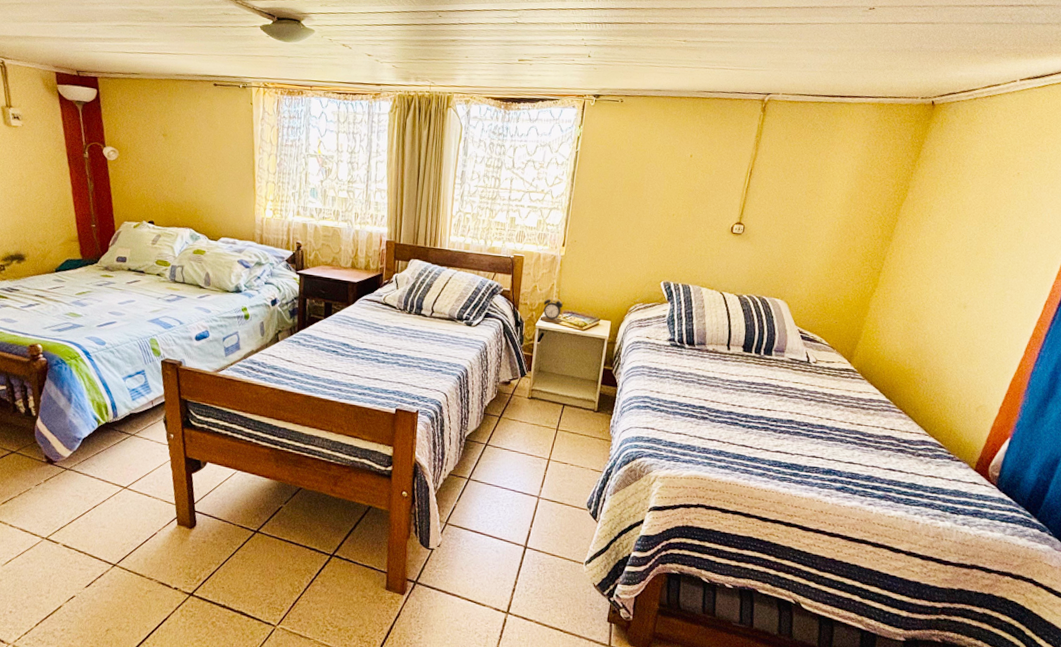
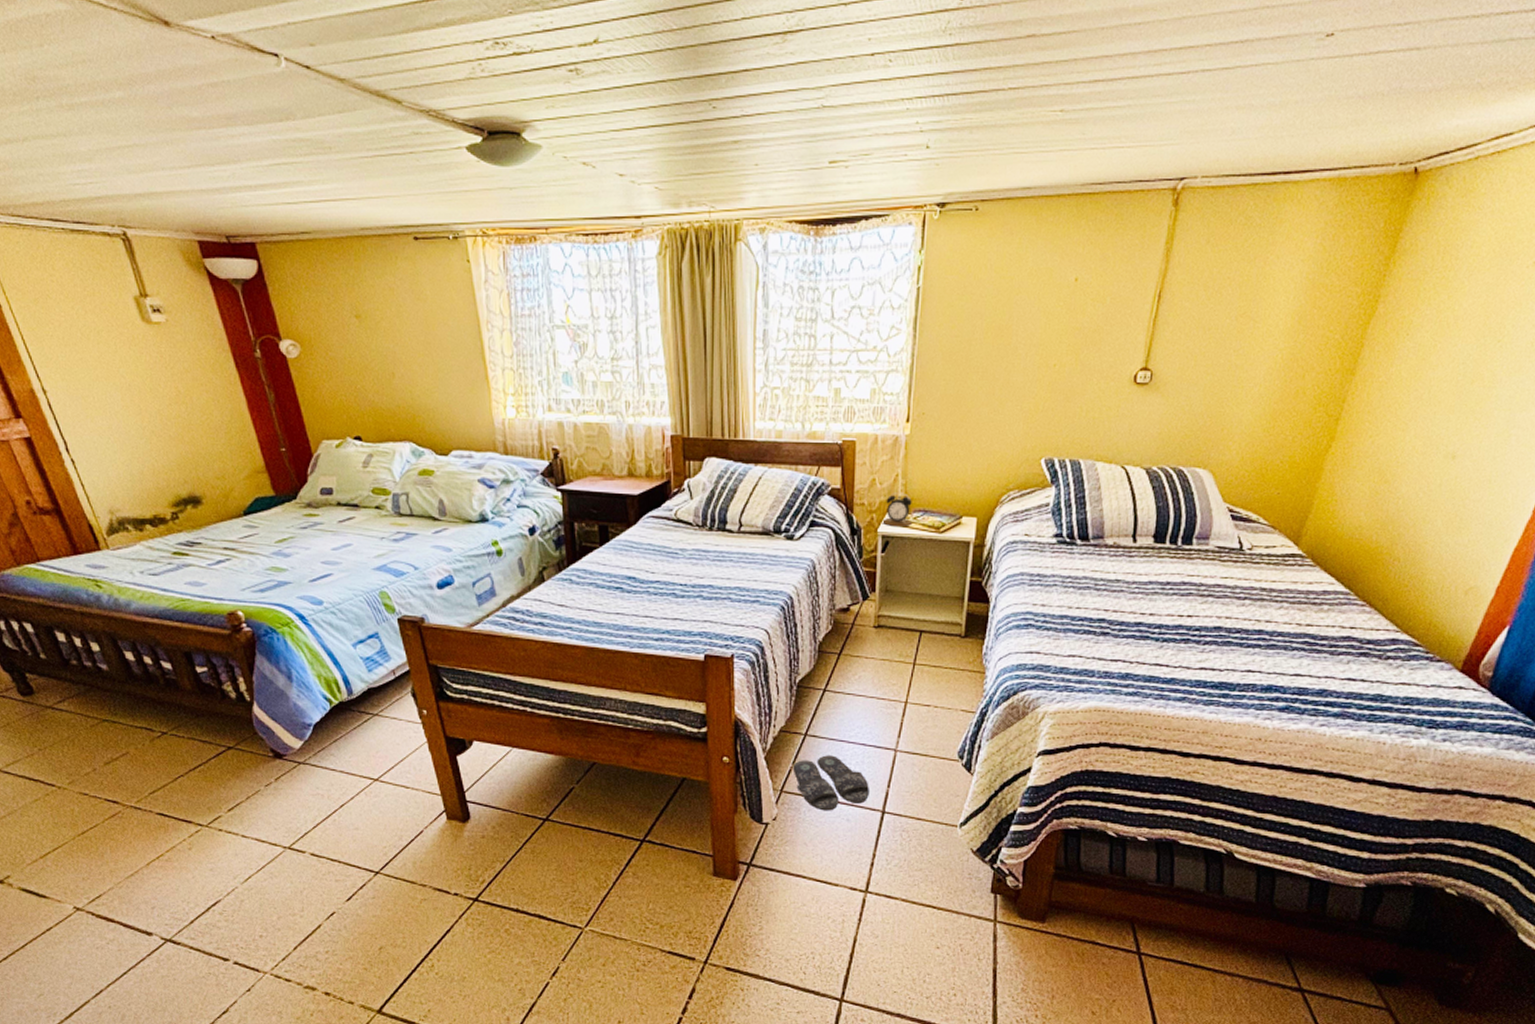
slippers: none [457,497,516,543] -> present [794,755,869,811]

